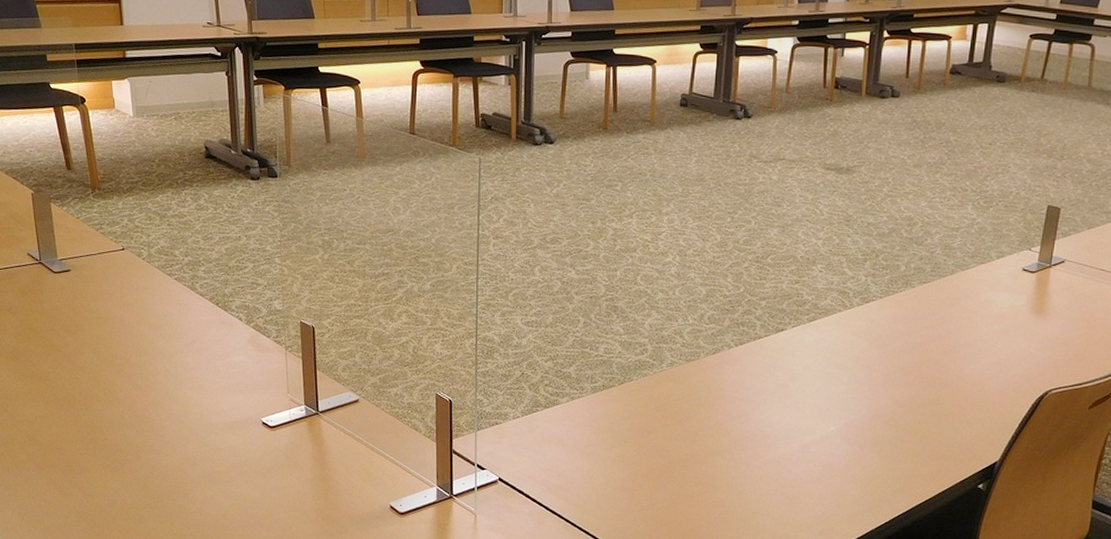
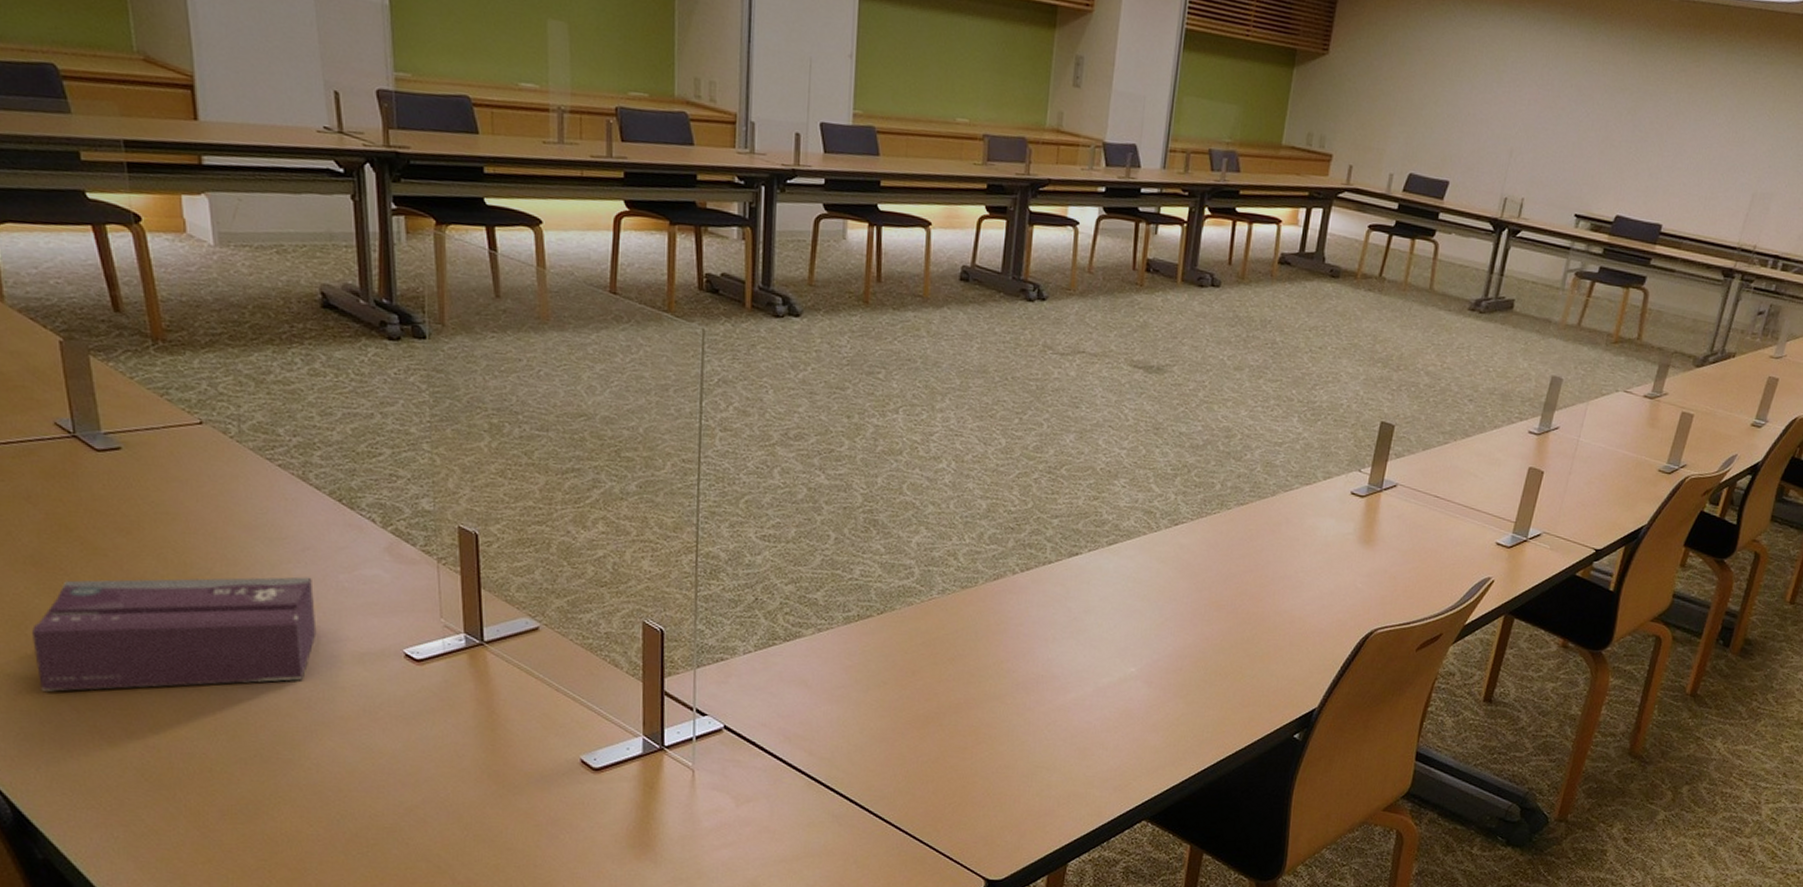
tissue box: none [11,363,201,453] -> present [32,577,317,692]

